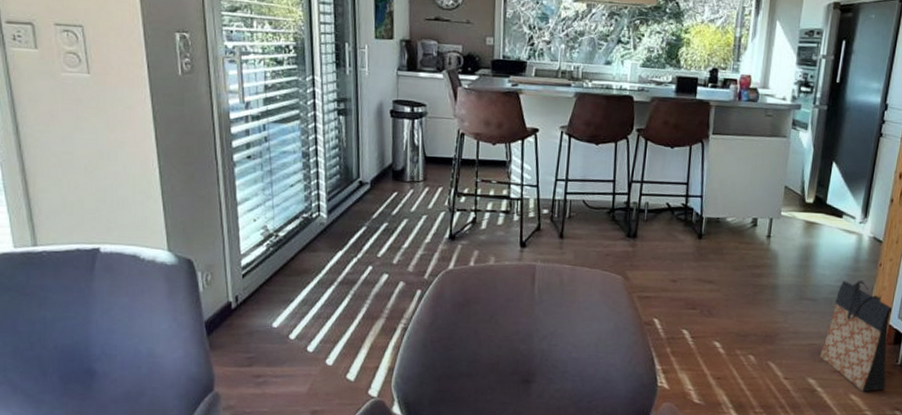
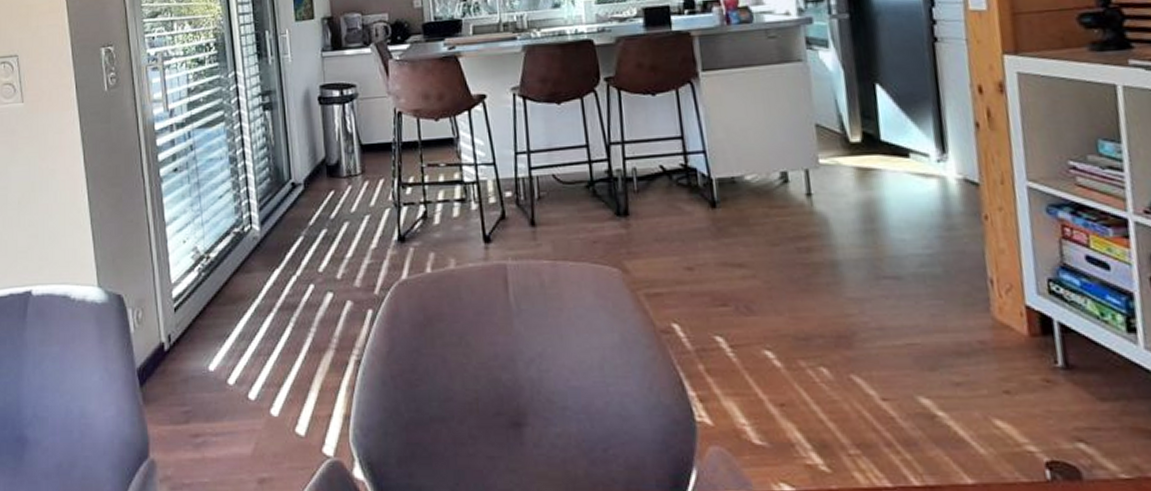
bag: present [820,280,893,392] -> none [927,242,1051,414]

